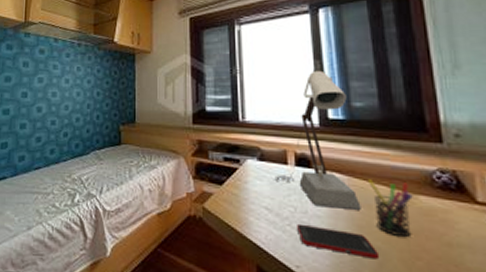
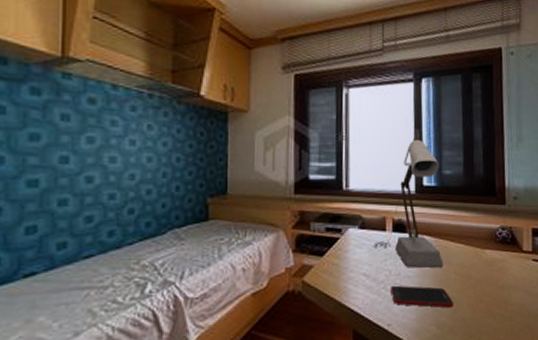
pen holder: present [367,179,413,238] -> none [449,239,481,287]

